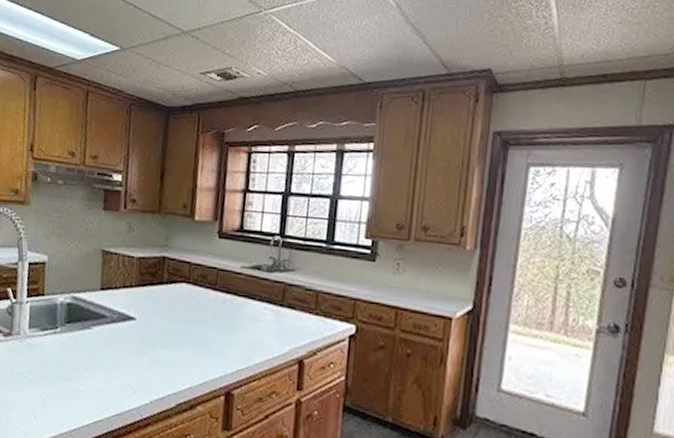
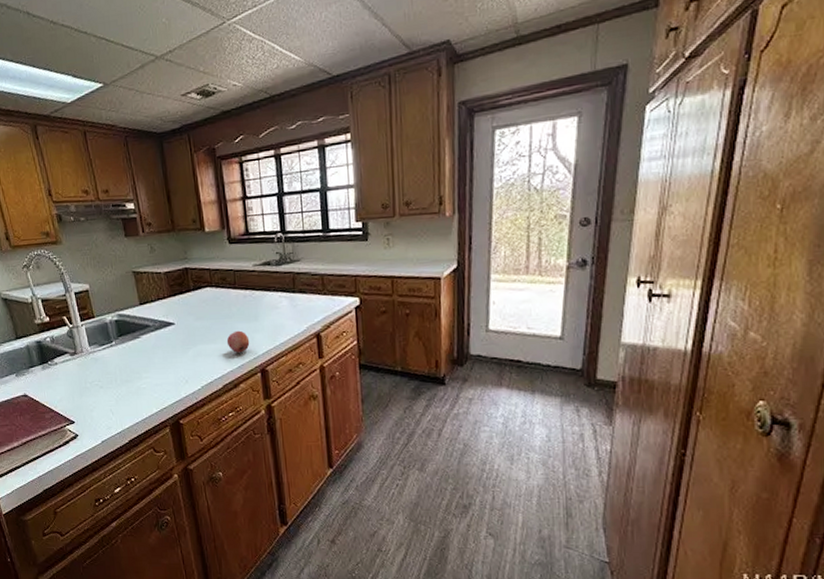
fruit: none [192,339,220,368] -> present [226,330,250,353]

